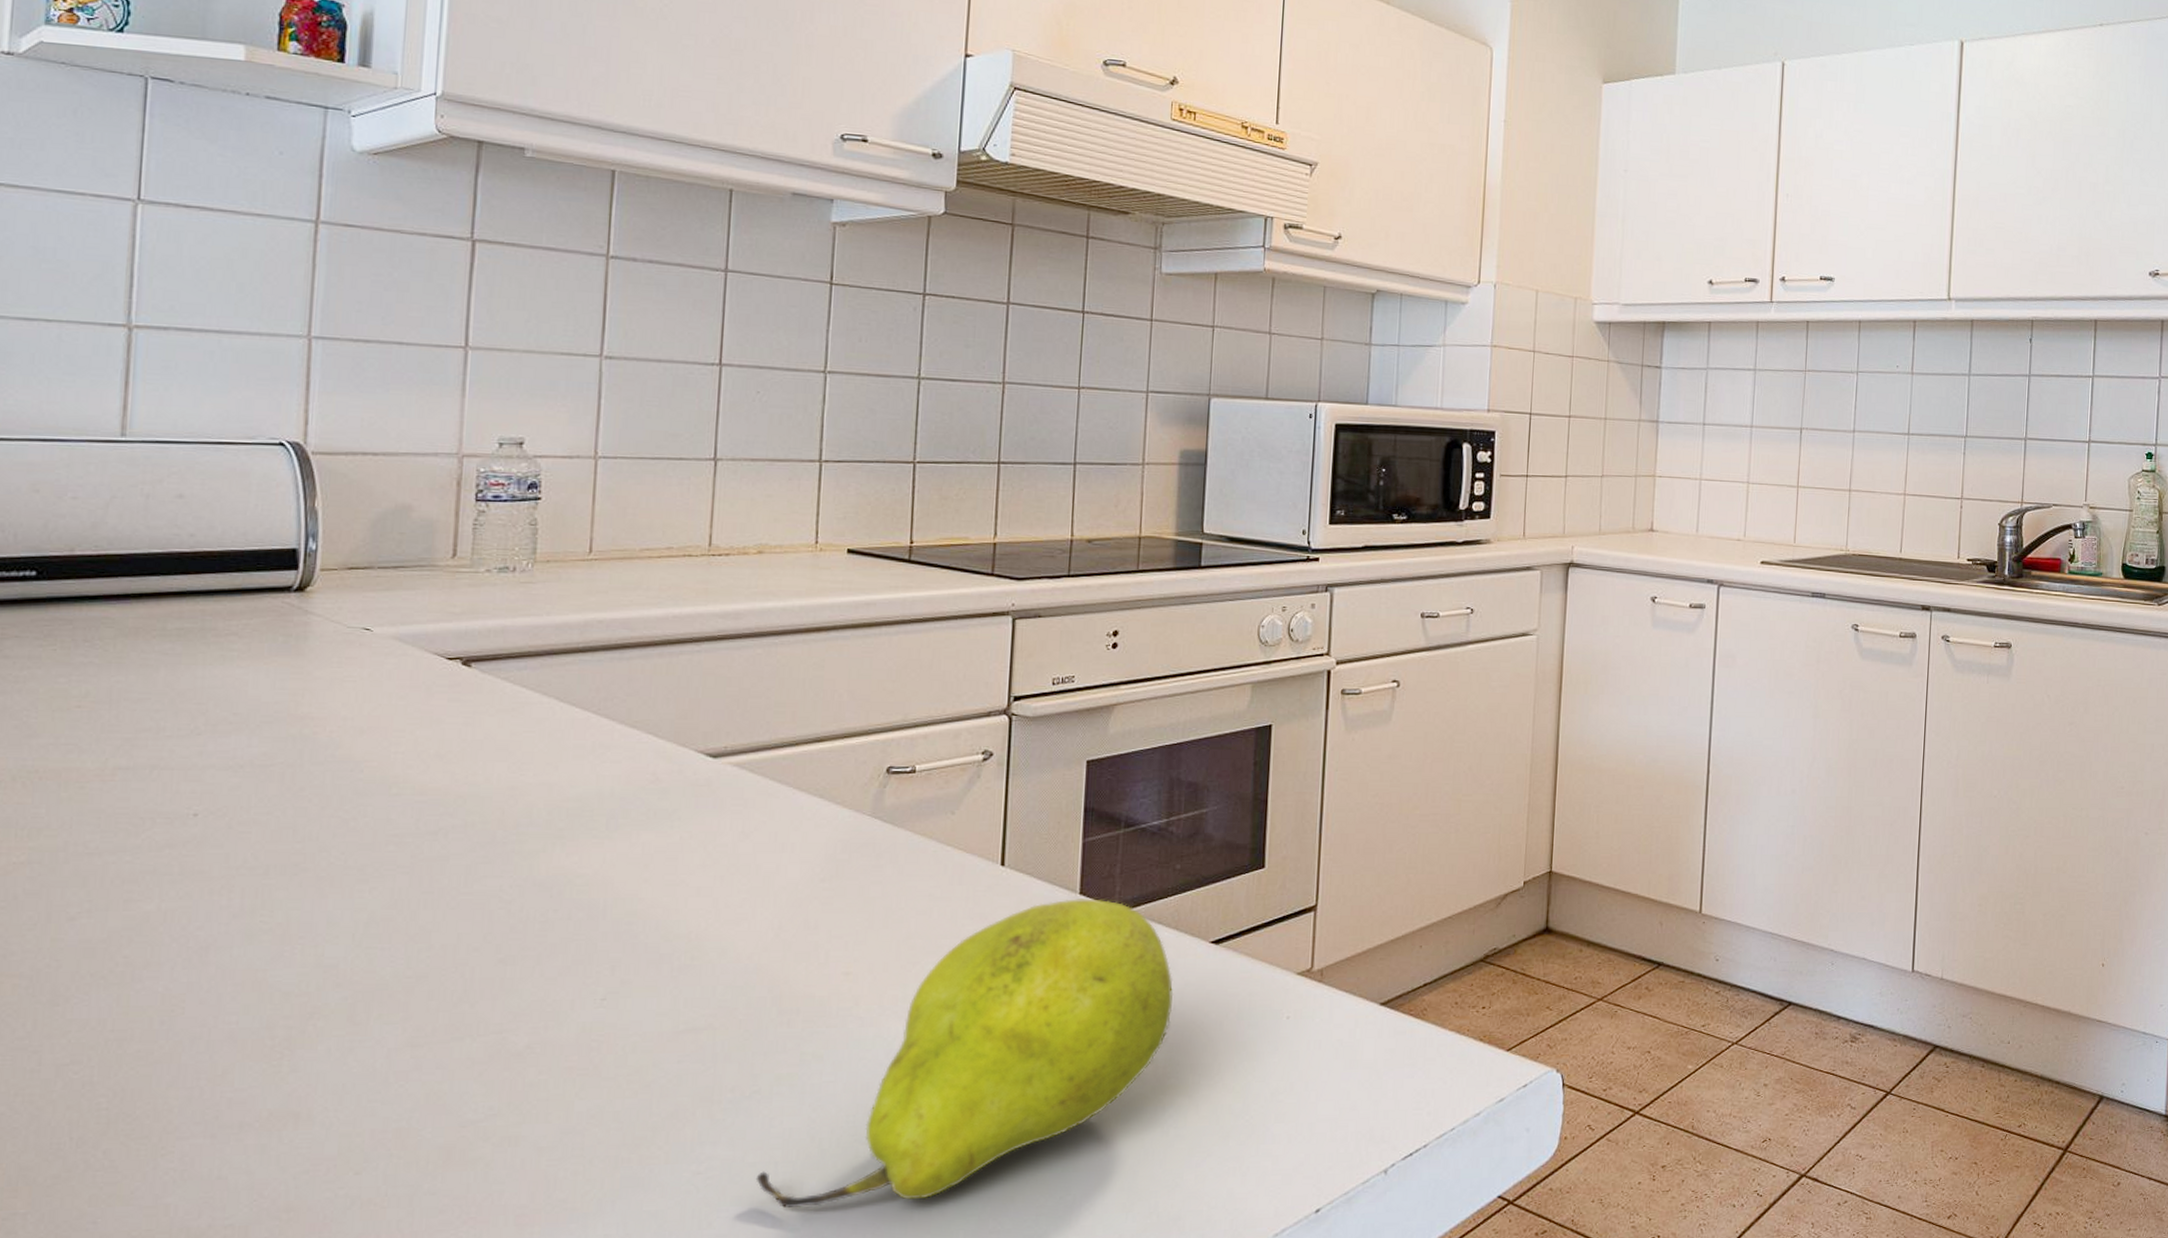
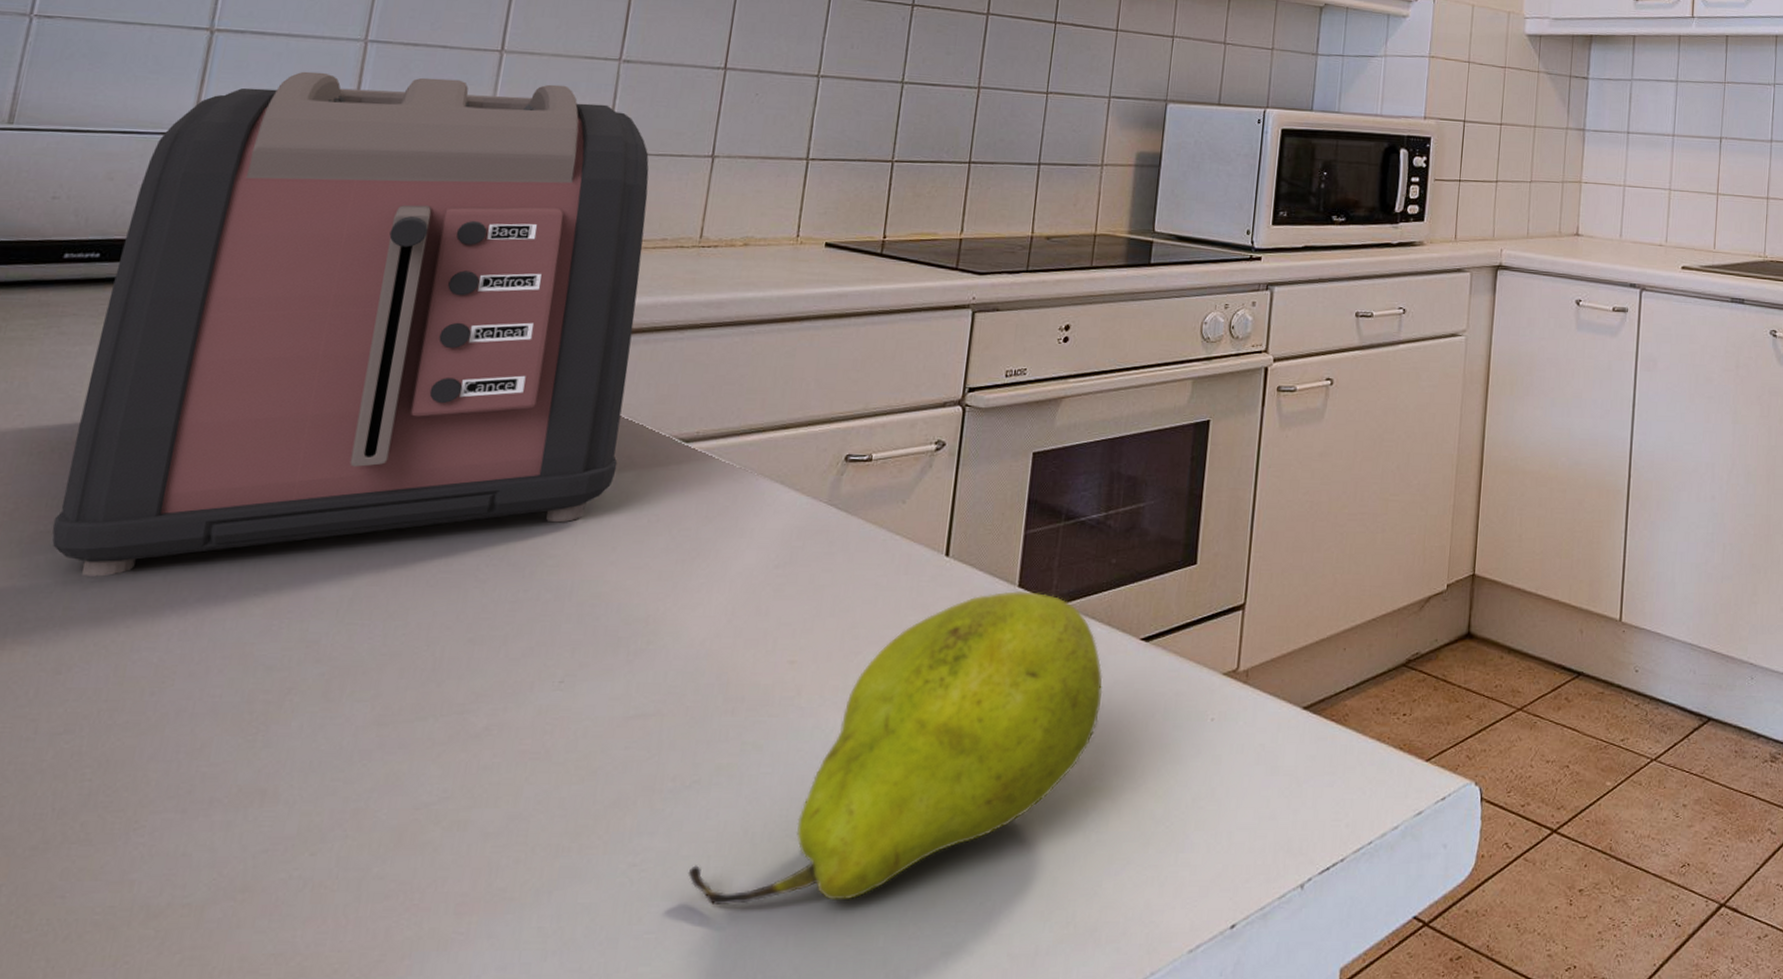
toaster: none [26,371,647,907] -> present [52,71,649,577]

